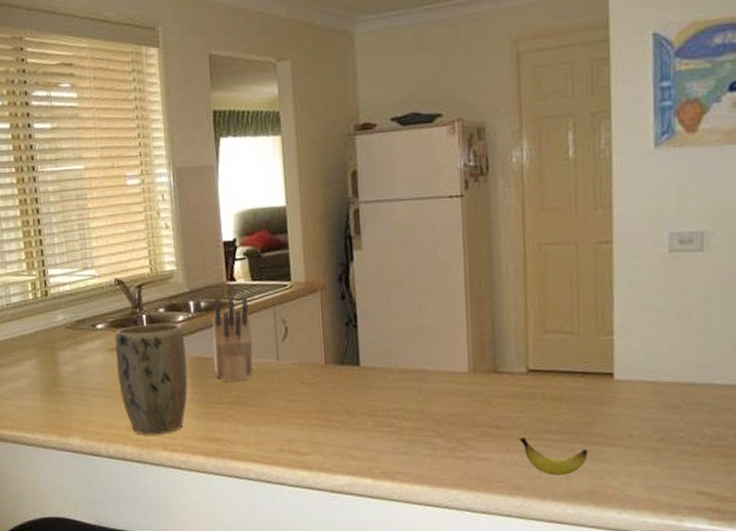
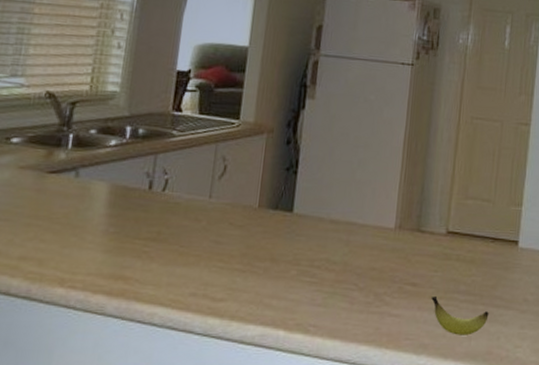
plant pot: present [115,323,188,435] -> none [21,144,113,268]
knife block: present [212,296,253,382] -> none [138,126,191,217]

